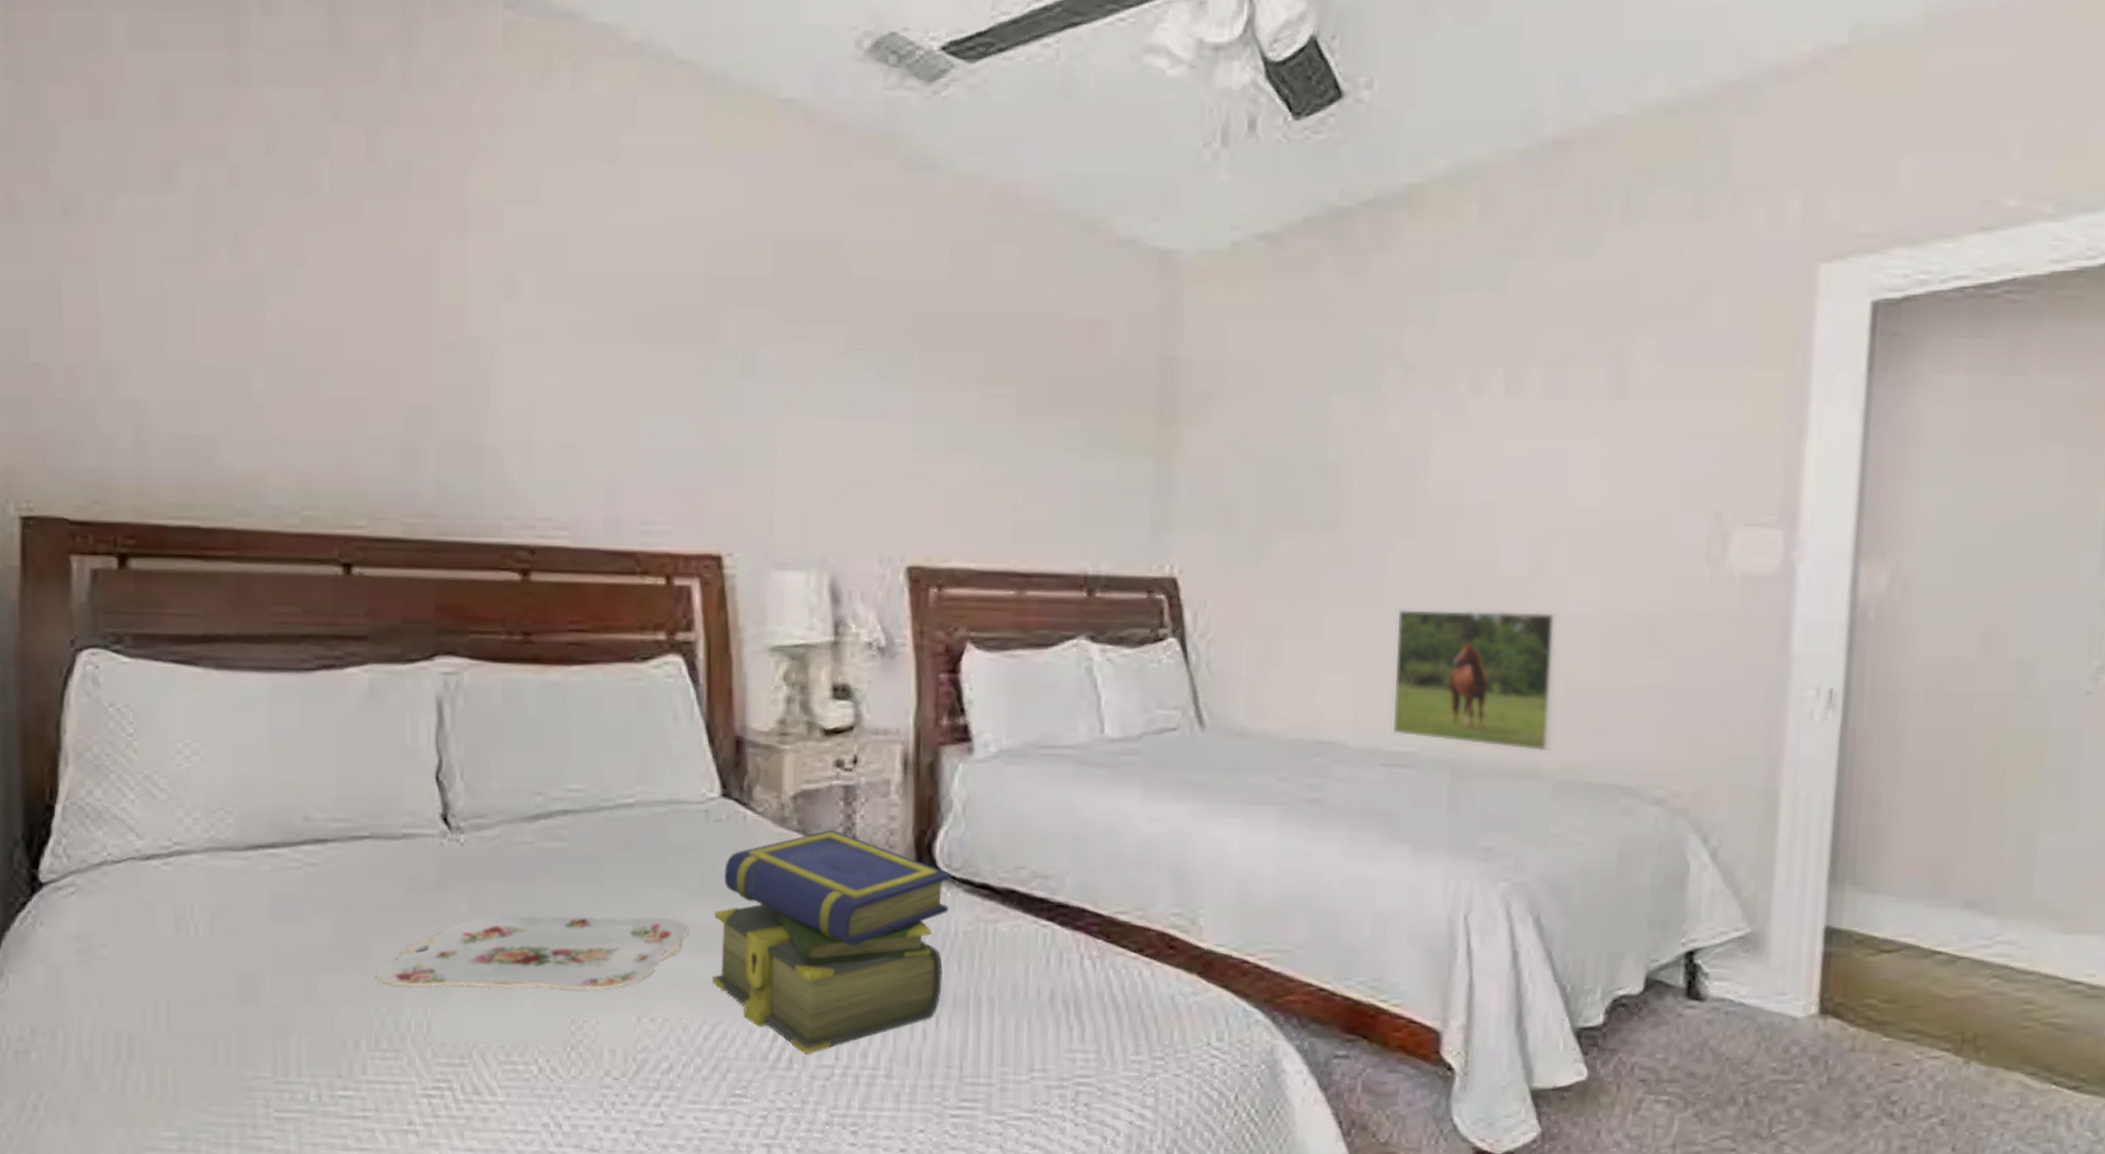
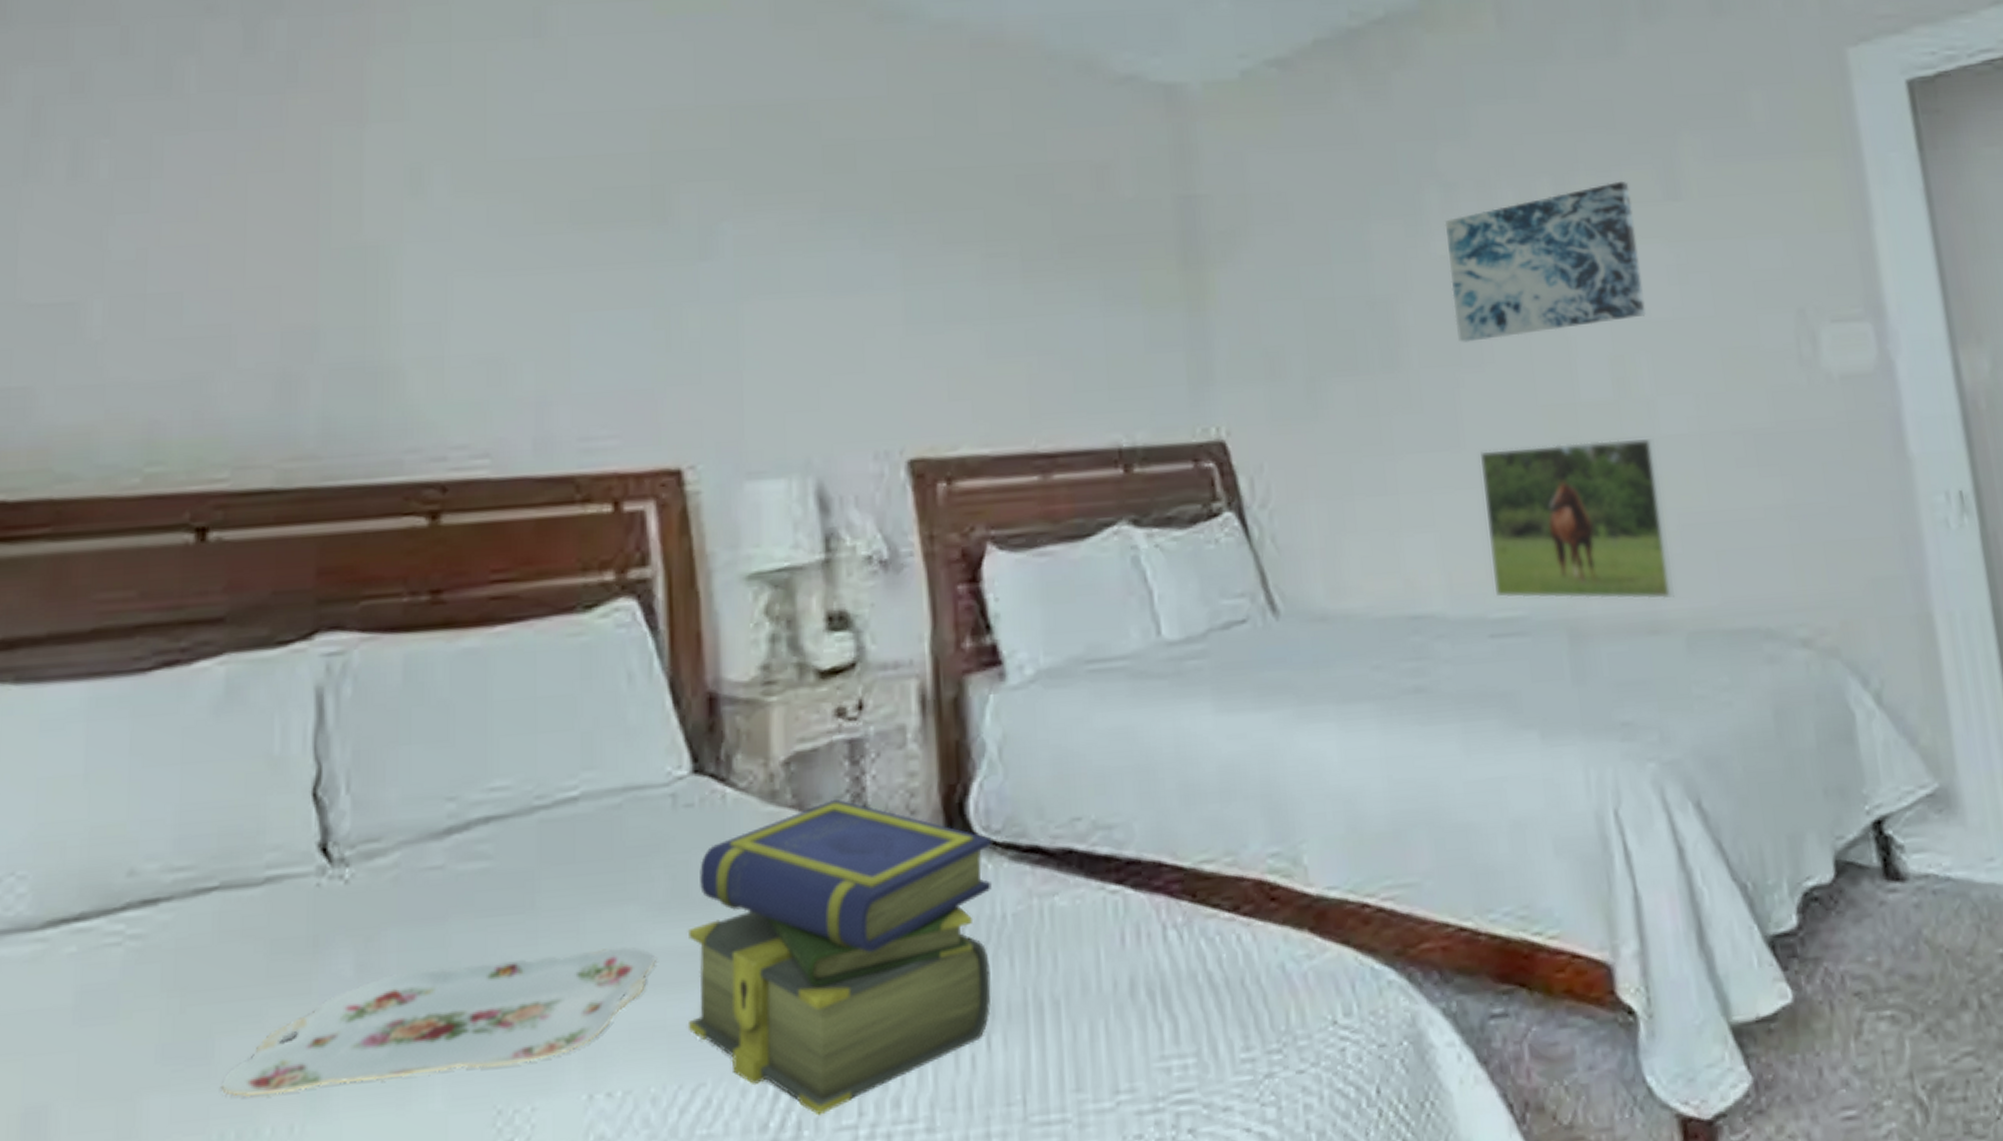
wall art: none [1395,376,1579,512] -> present [1444,181,1646,342]

